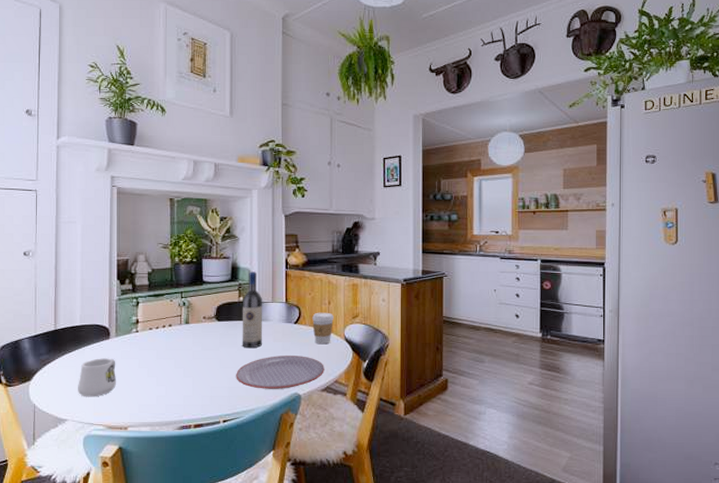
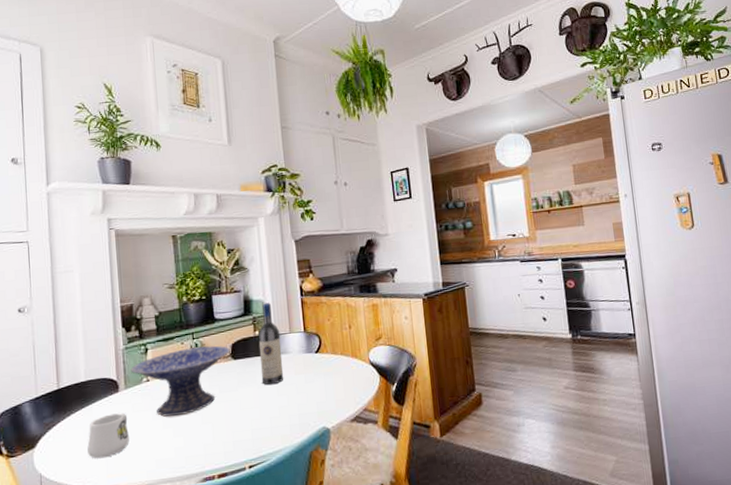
decorative bowl: none [122,306,215,366] -> present [130,345,230,417]
plate: present [236,356,324,389] -> none [258,386,352,427]
coffee cup: present [312,312,334,345] -> none [333,337,357,372]

